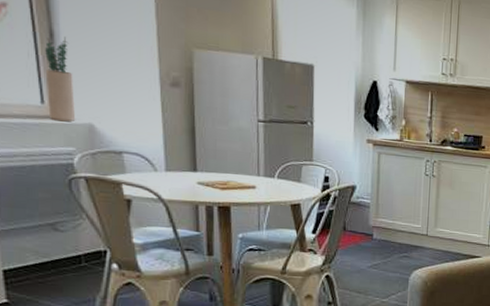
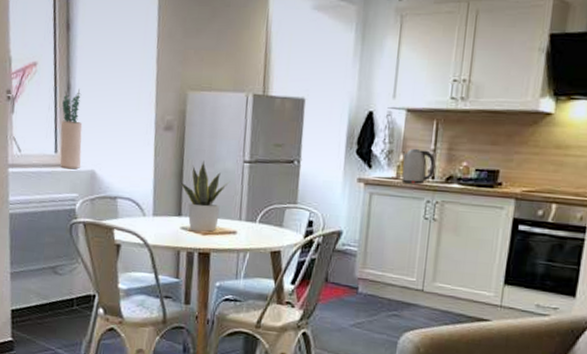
potted plant: none [193,118,246,188] -> present [180,160,231,233]
kettle: none [404,115,431,146] -> present [401,148,435,185]

